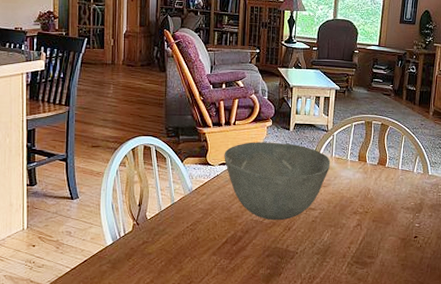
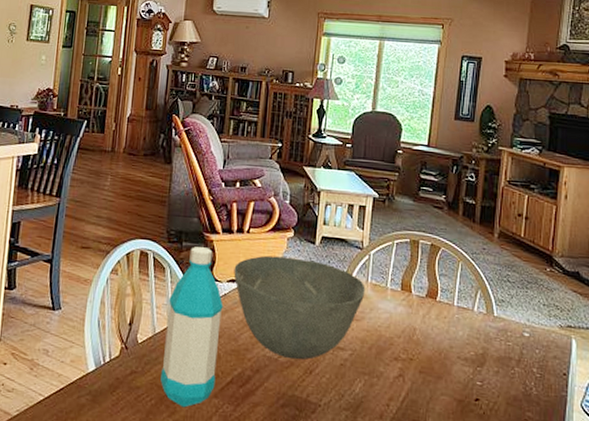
water bottle: none [168,139,217,265] -> present [160,247,223,408]

